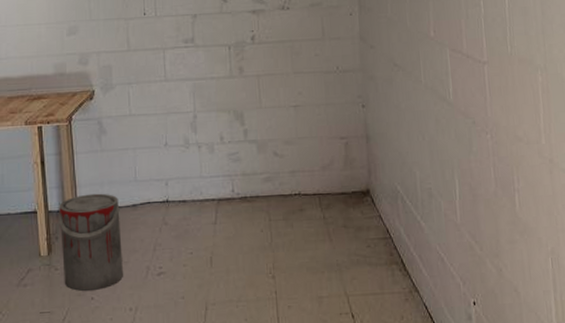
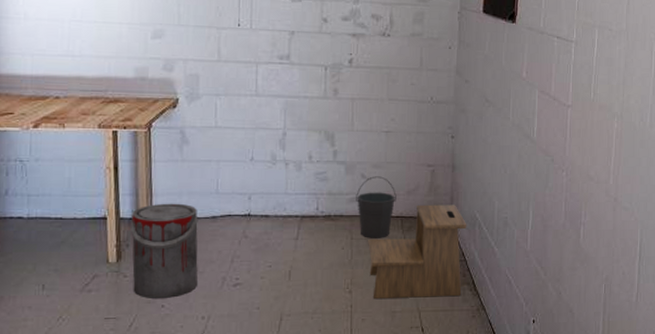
bucket: none [270,153,312,219] -> present [356,176,397,238]
step stool: none [287,178,391,283] -> present [368,204,467,299]

